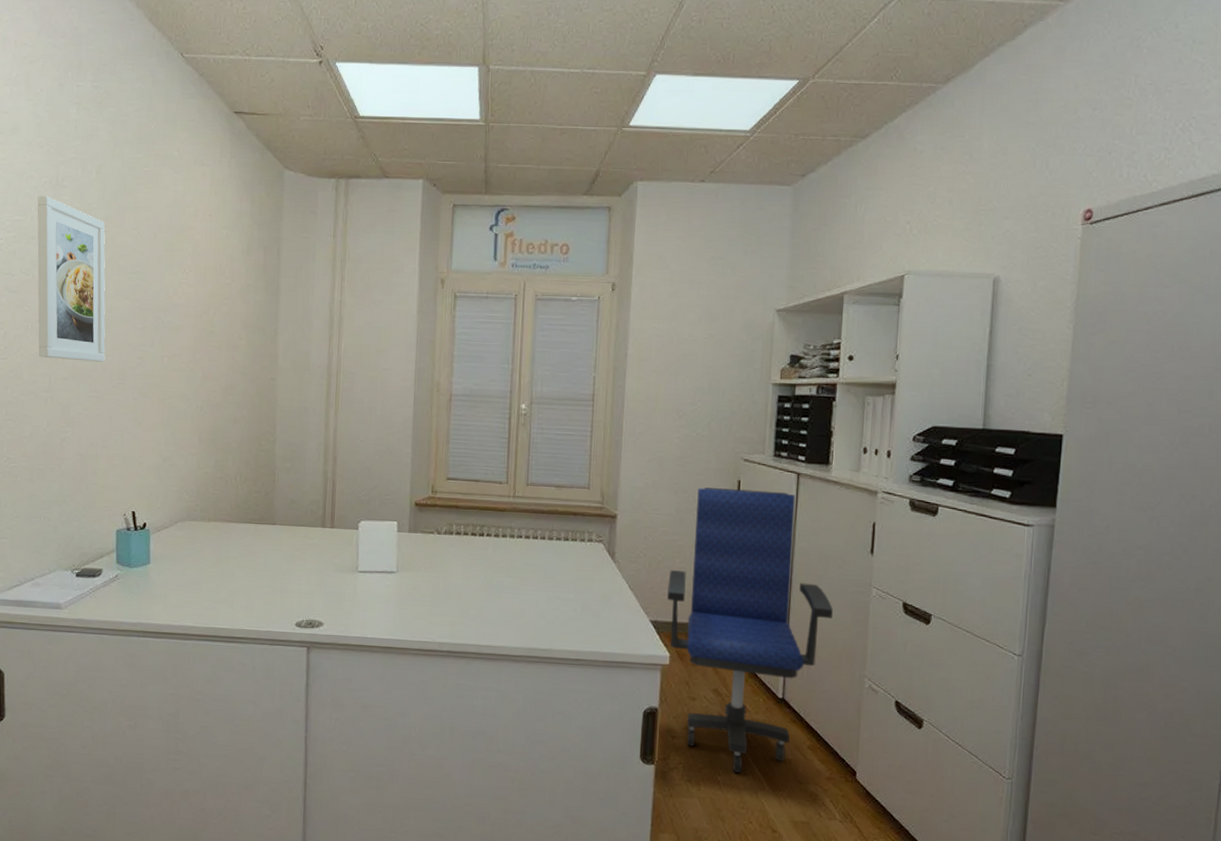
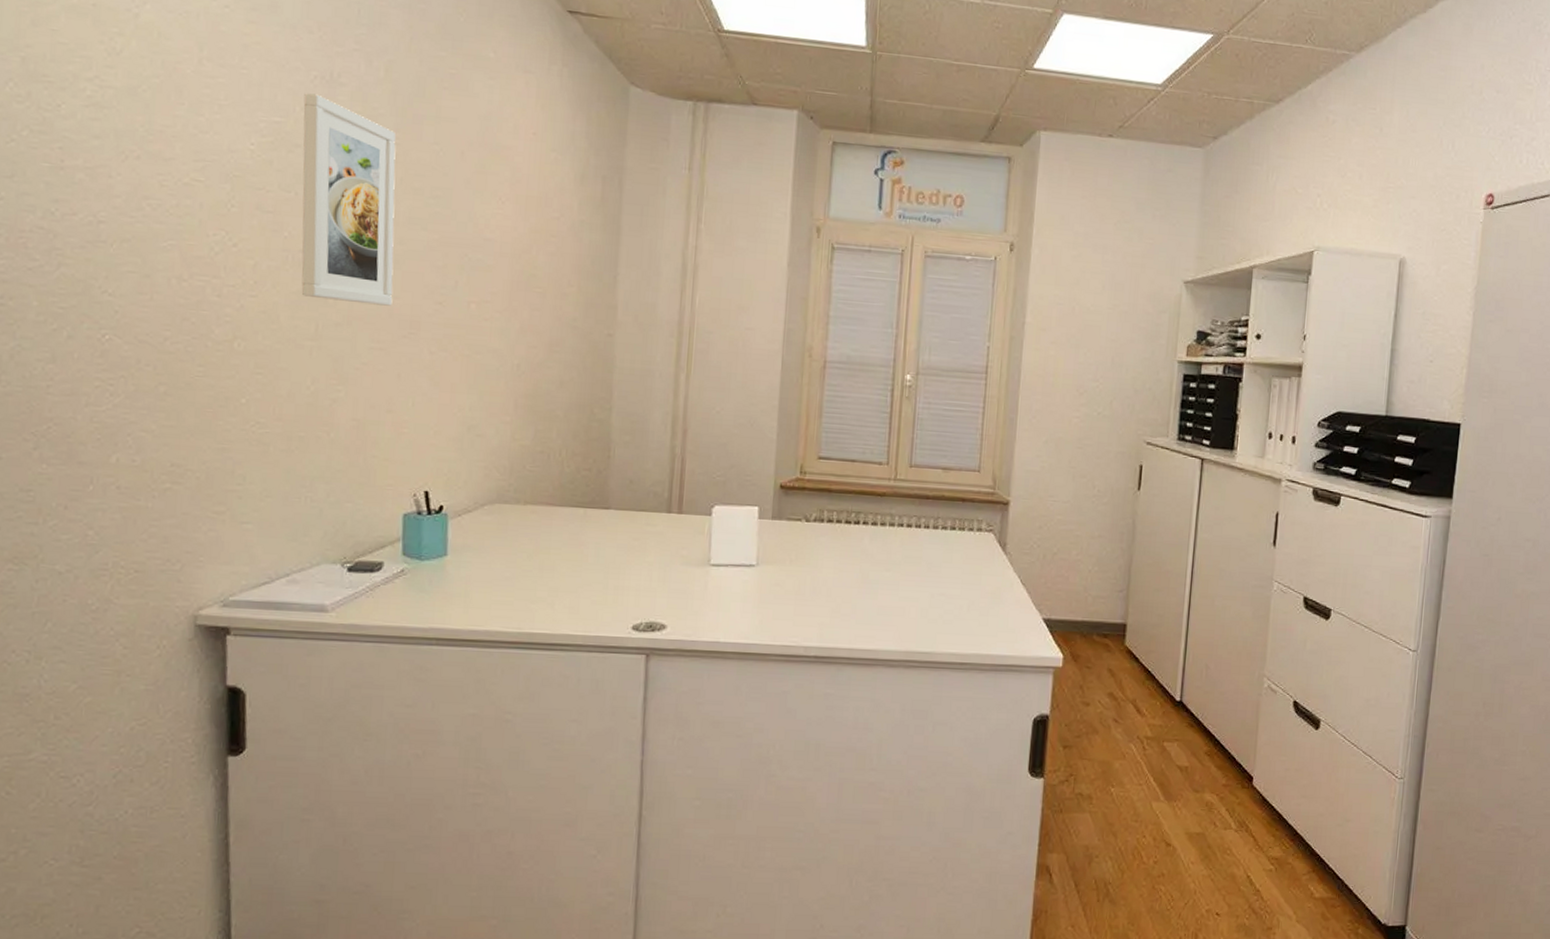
office chair: present [667,487,833,773] -> none [1062,472,1234,783]

